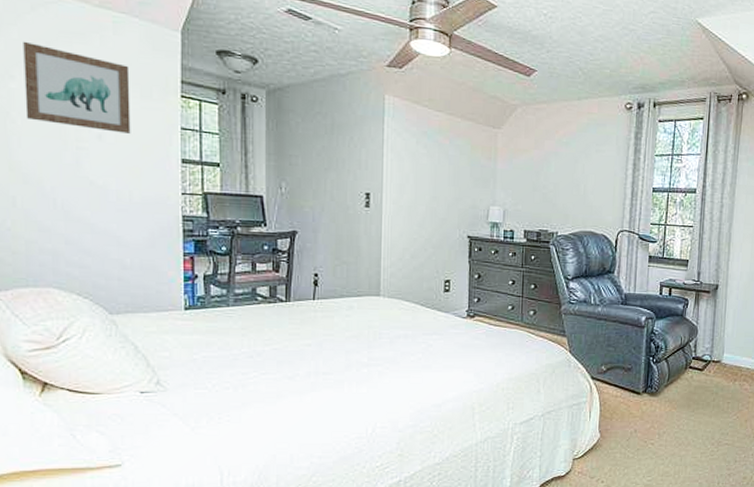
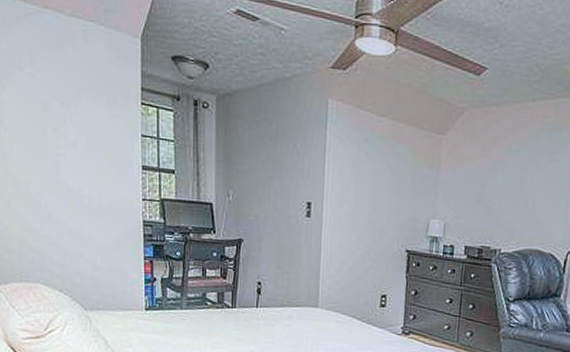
wall art: present [23,41,131,134] -> none [11,52,99,141]

